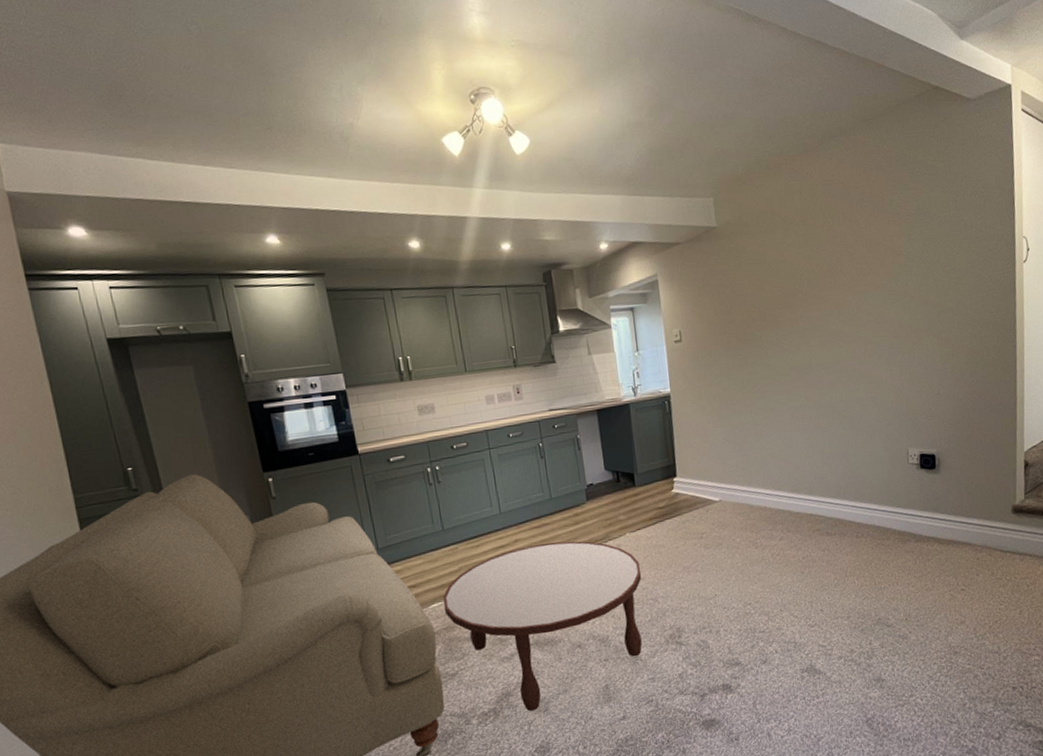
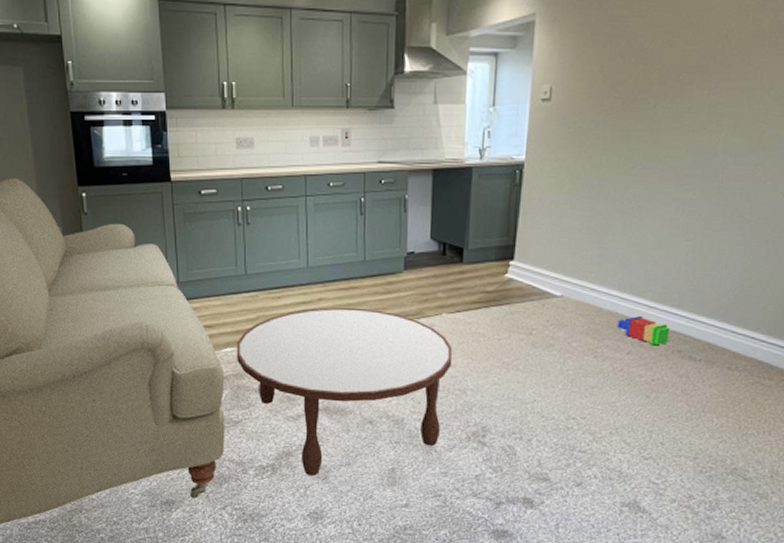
stacking toy: none [767,505,809,530] -> present [617,315,670,346]

